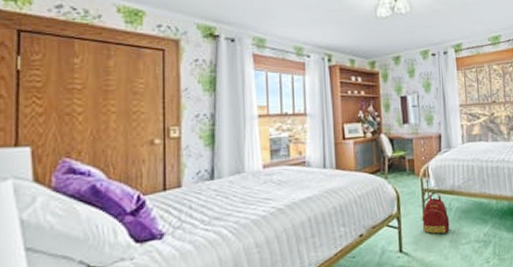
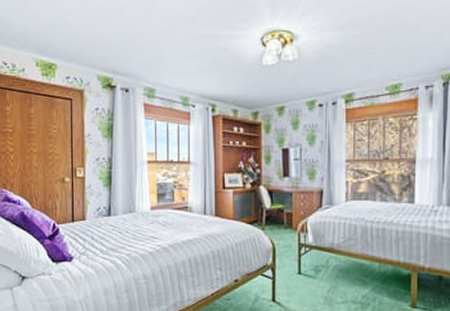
backpack: present [421,192,450,235] -> none [297,248,326,290]

